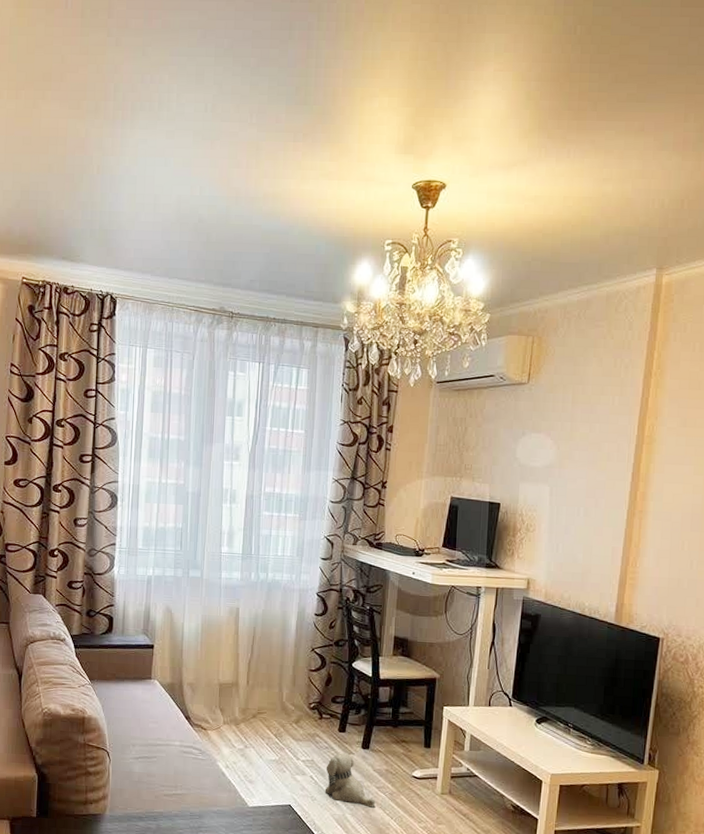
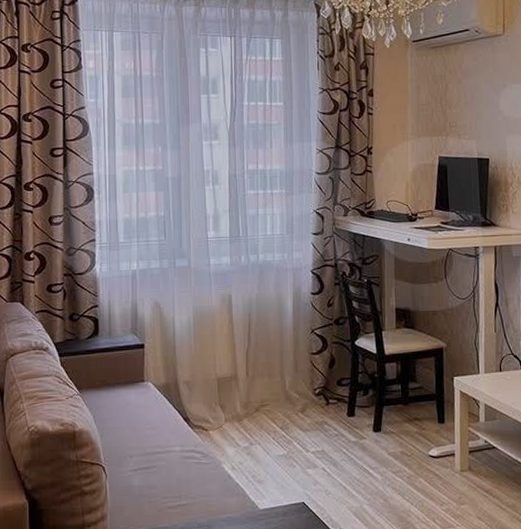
plush toy: present [325,753,376,808] -> none [338,439,394,495]

